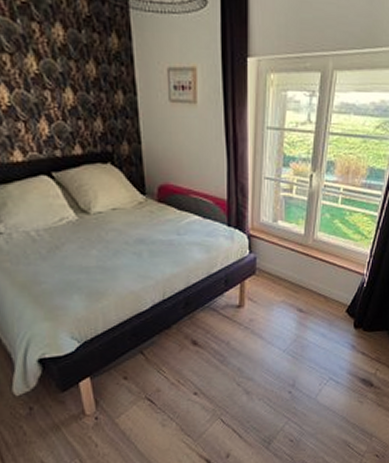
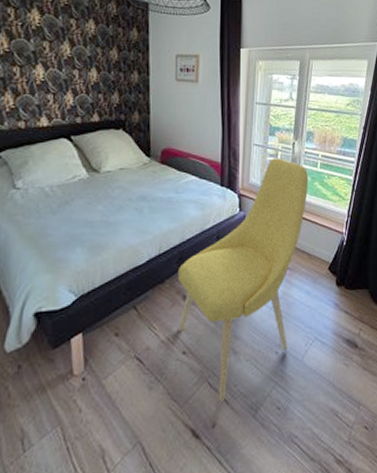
chair: none [184,193,328,436] -> present [177,158,309,402]

